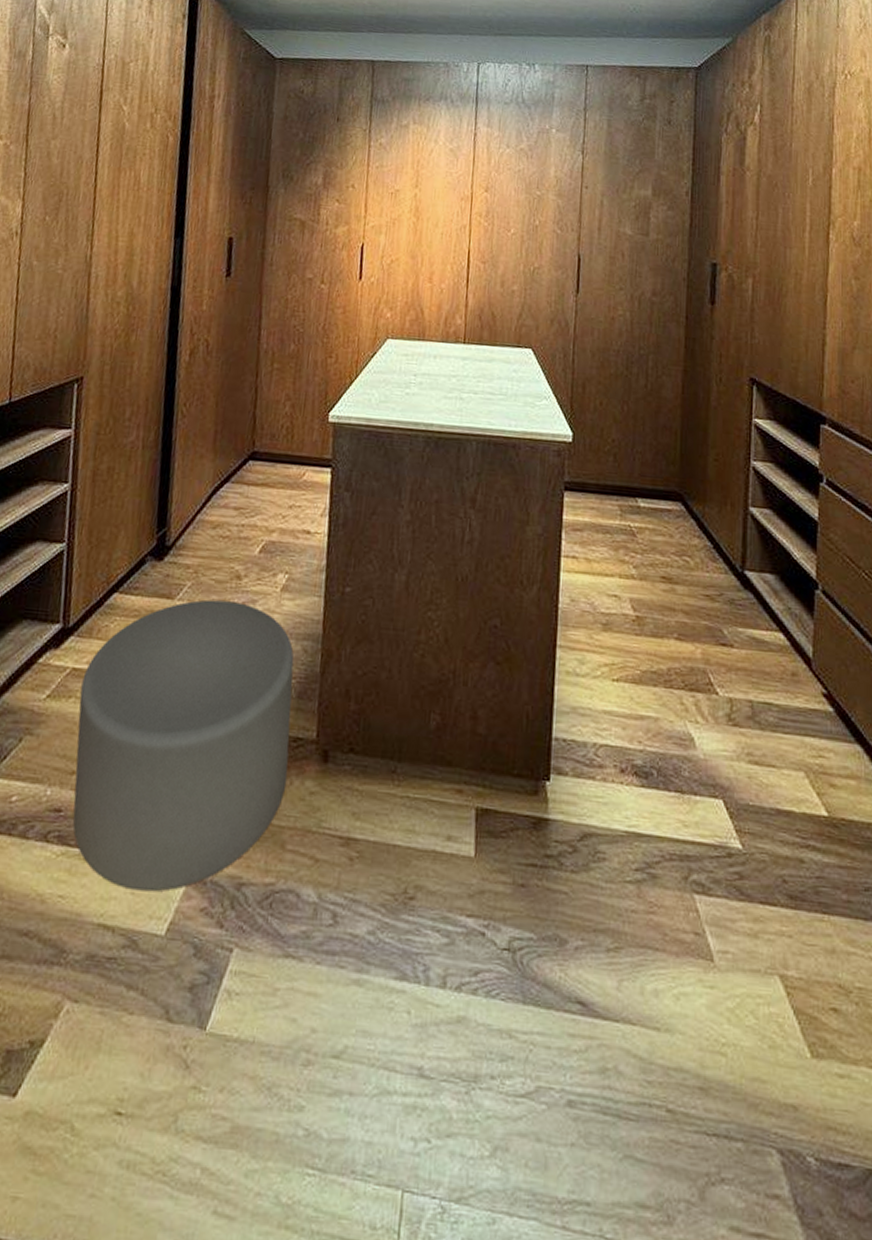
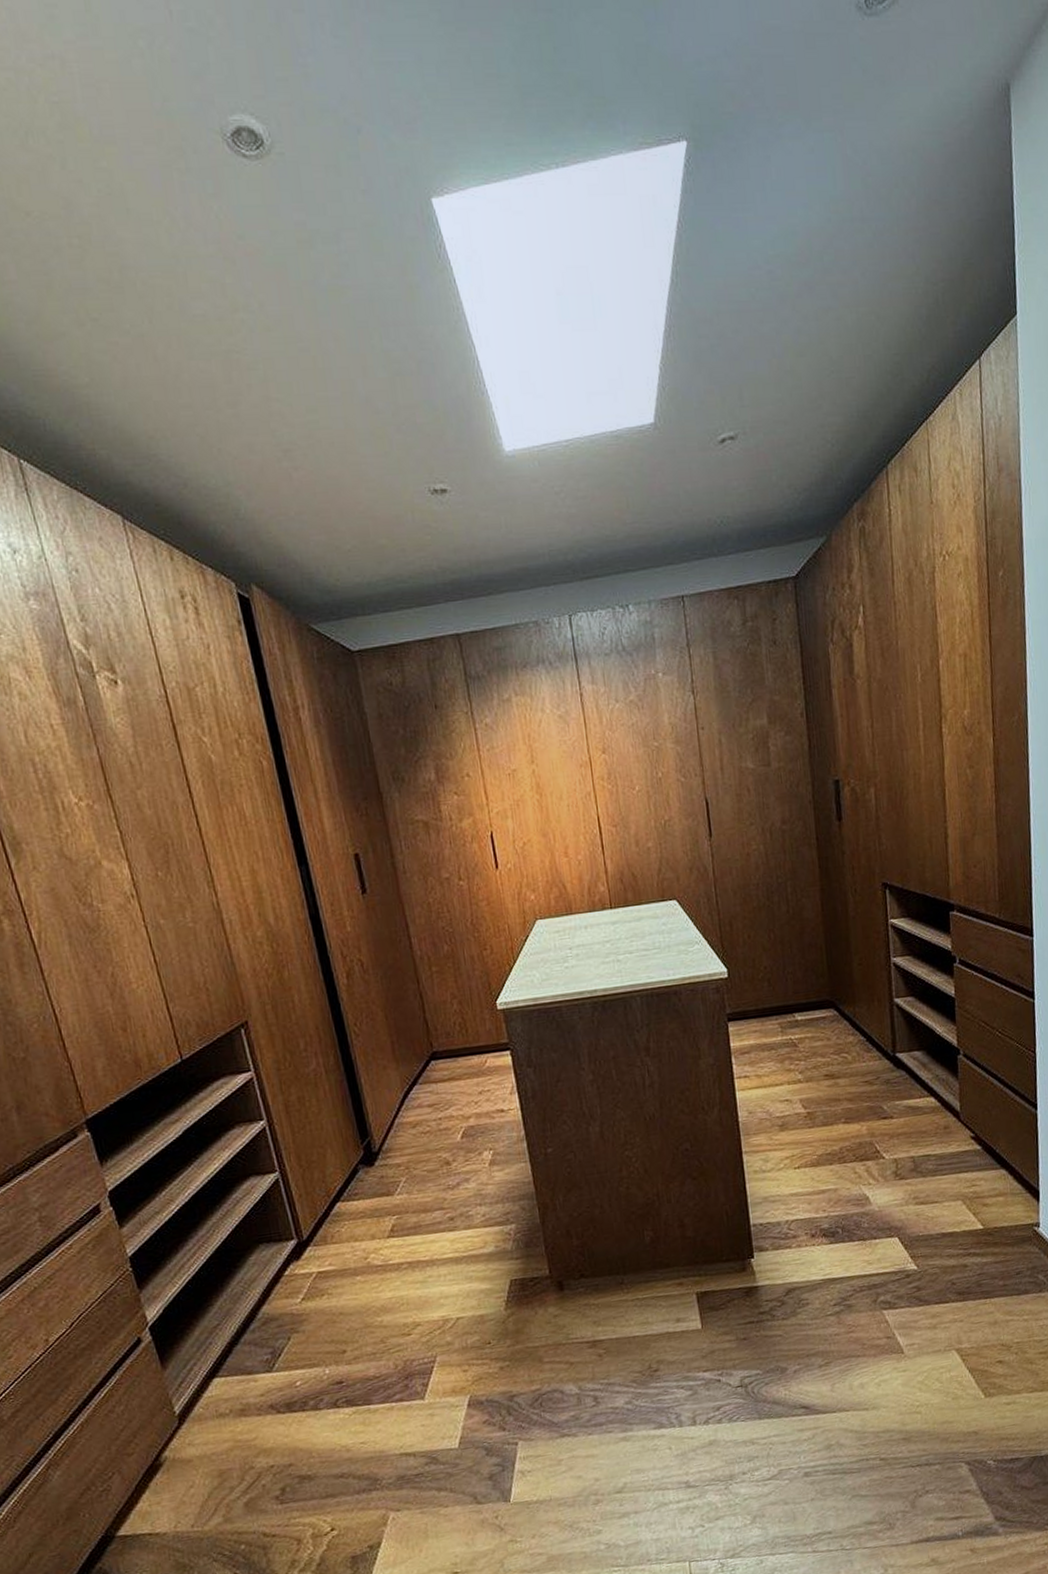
pouf: present [72,599,294,892] -> none [329,1183,533,1424]

